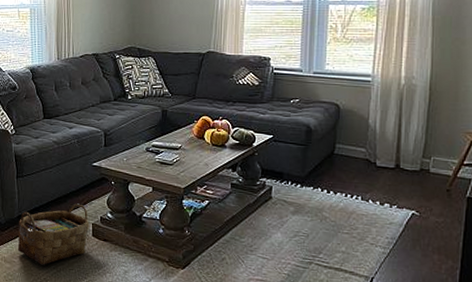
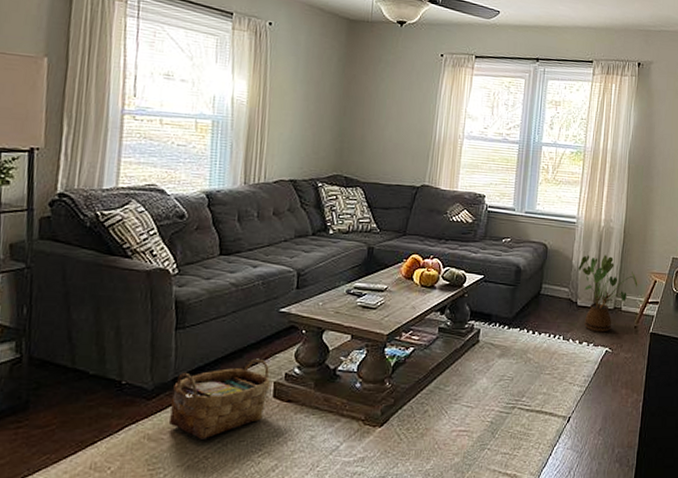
house plant: none [376,114,450,195] -> present [578,255,638,333]

